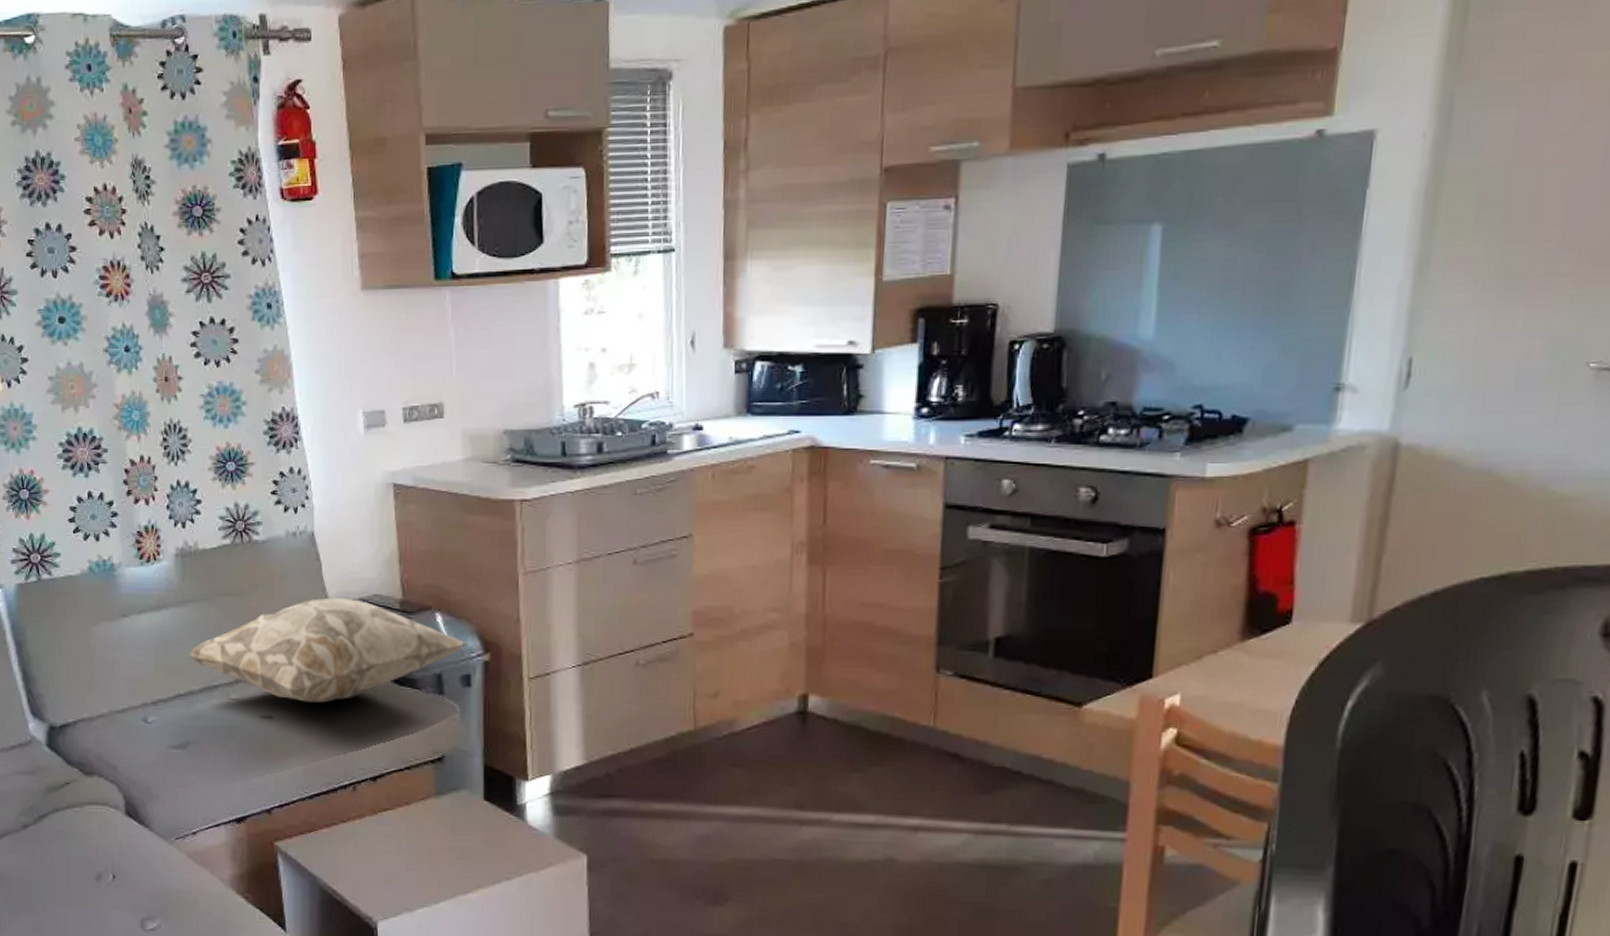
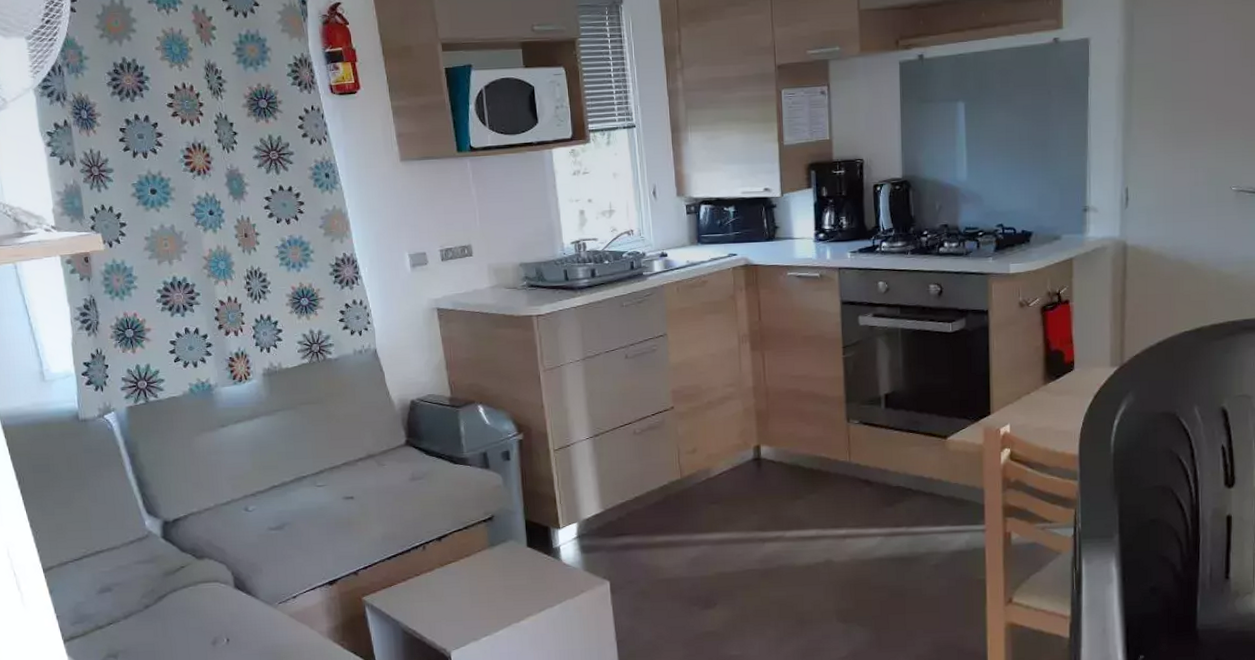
decorative pillow: present [185,597,468,703] -> none [277,399,505,484]

